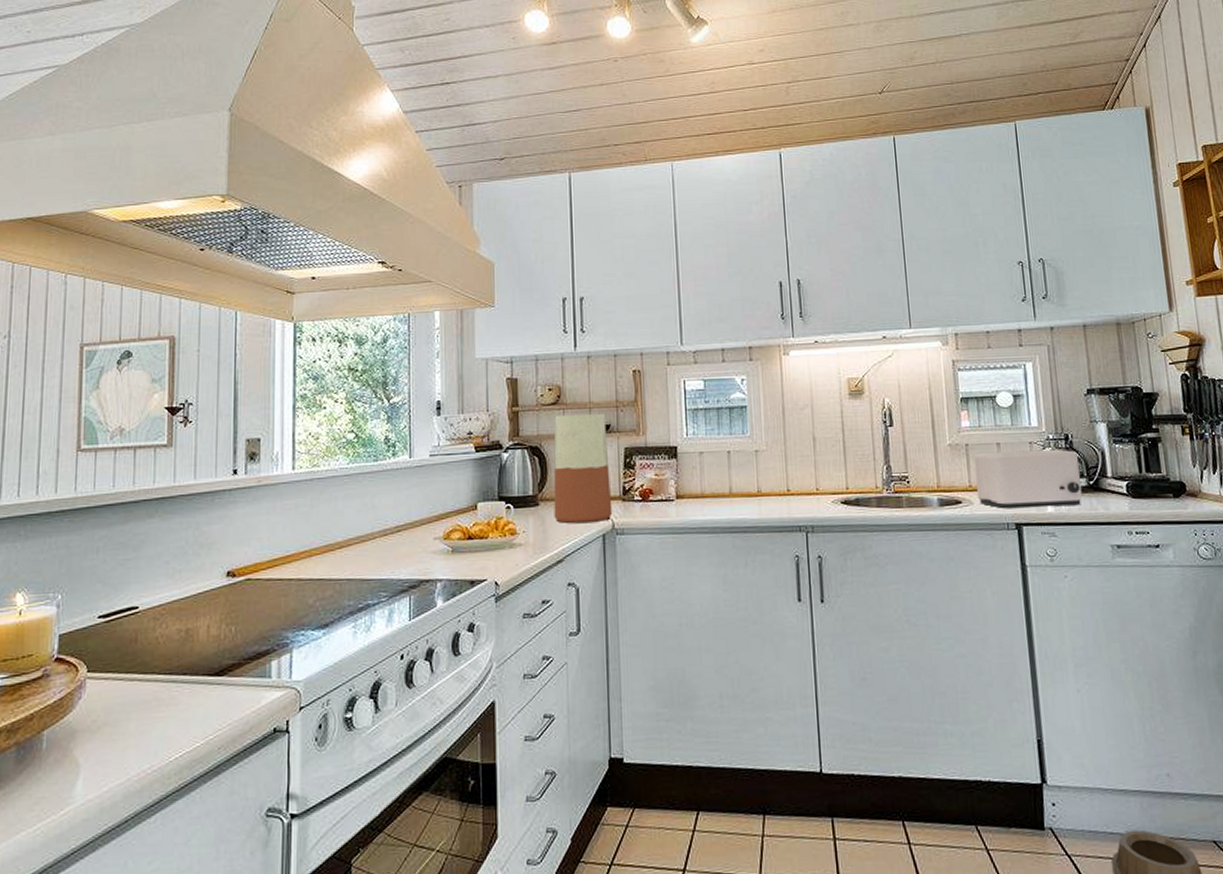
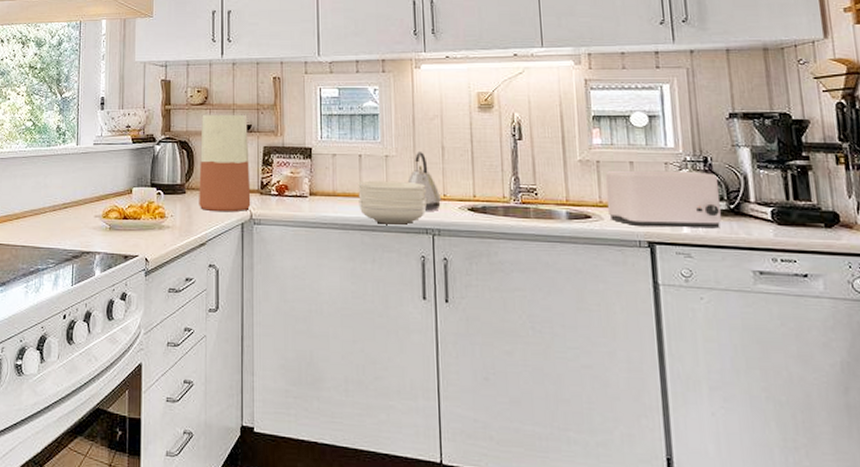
bowl: none [727,477,799,525] -> present [358,180,427,225]
kettle: none [778,444,815,507] -> present [407,152,442,211]

